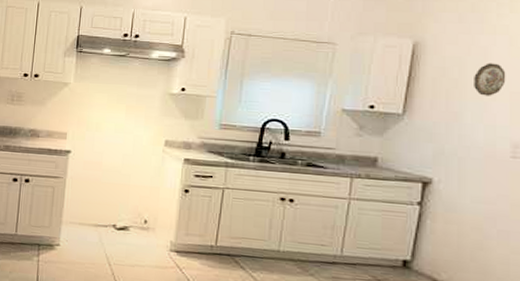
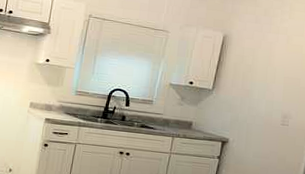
decorative plate: present [474,63,506,96] -> none [261,54,283,79]

